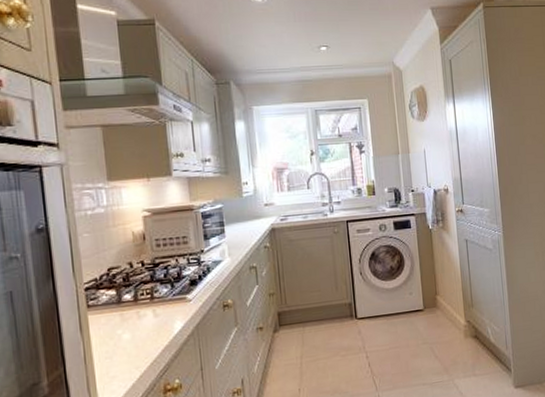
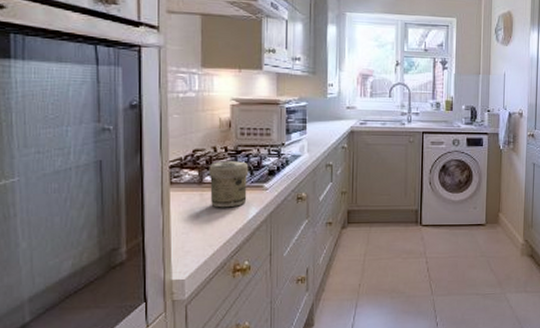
jar: none [126,274,171,327] -> present [209,161,249,208]

